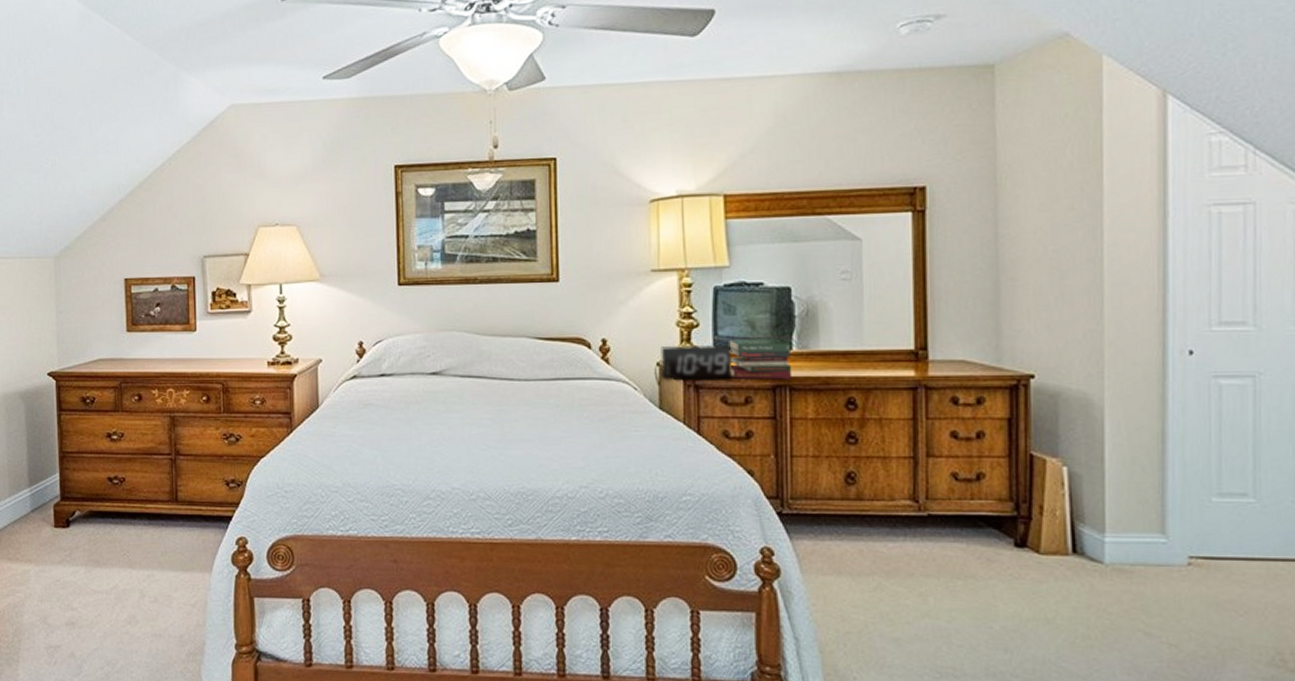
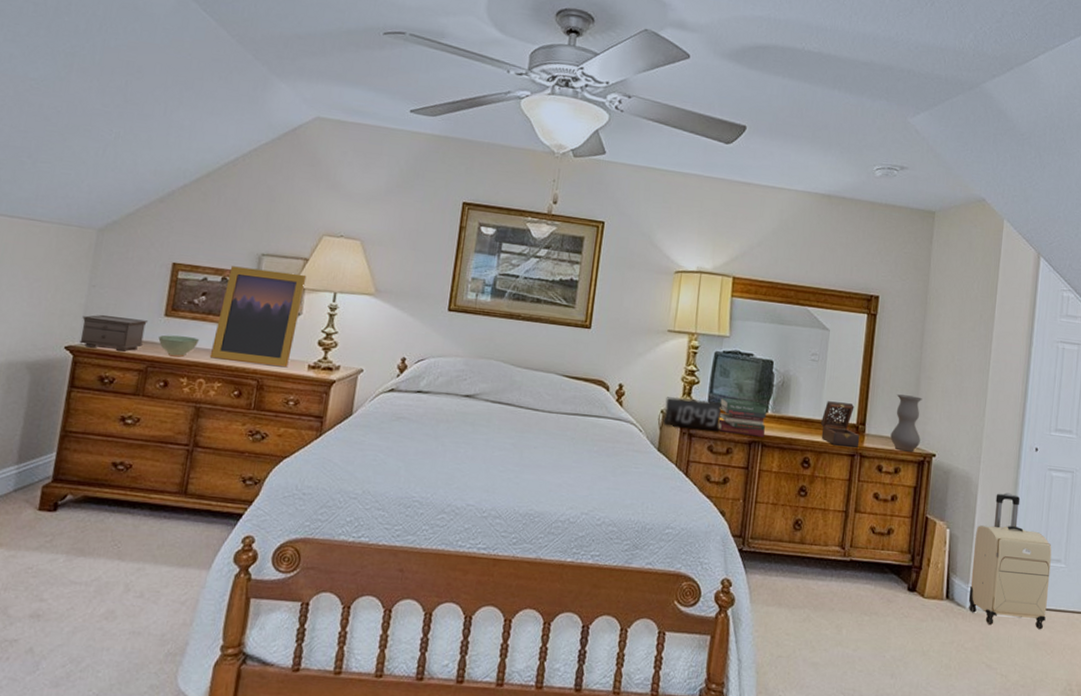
jewelry box: none [57,338,113,372] -> present [79,314,148,353]
bowl: none [125,349,162,370] -> present [158,335,200,358]
picture frame: none [174,270,250,367] -> present [209,266,307,368]
jewelry box: none [864,325,922,378] -> present [820,401,860,447]
vase: none [965,305,1009,377] -> present [890,394,923,453]
suitcase: none [1106,413,1232,585] -> present [968,492,1052,630]

